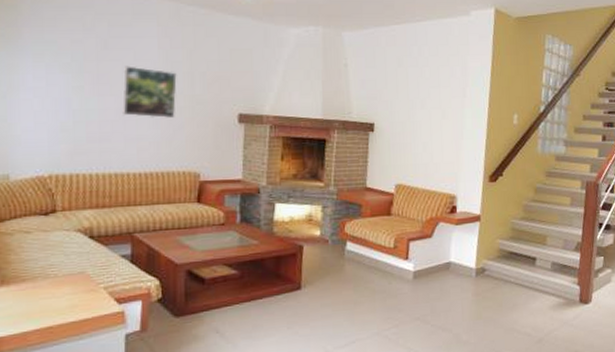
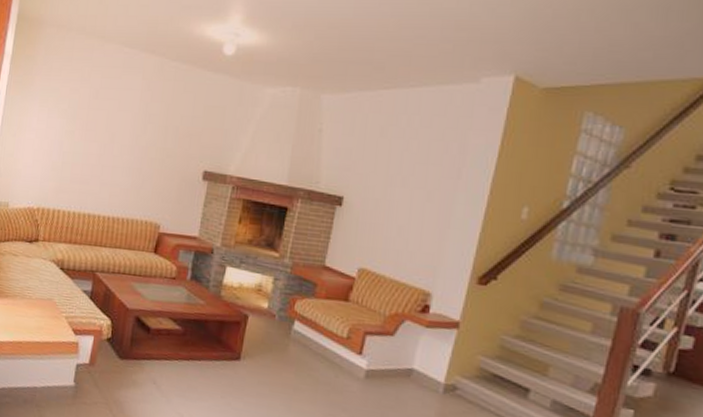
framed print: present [122,66,177,118] -> none [102,115,153,168]

